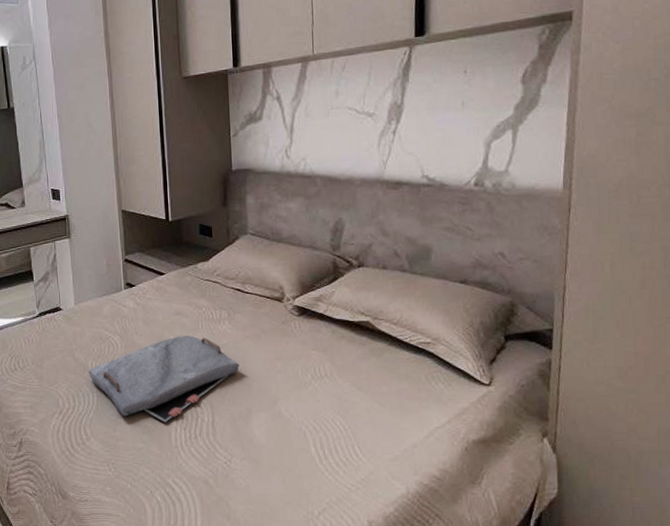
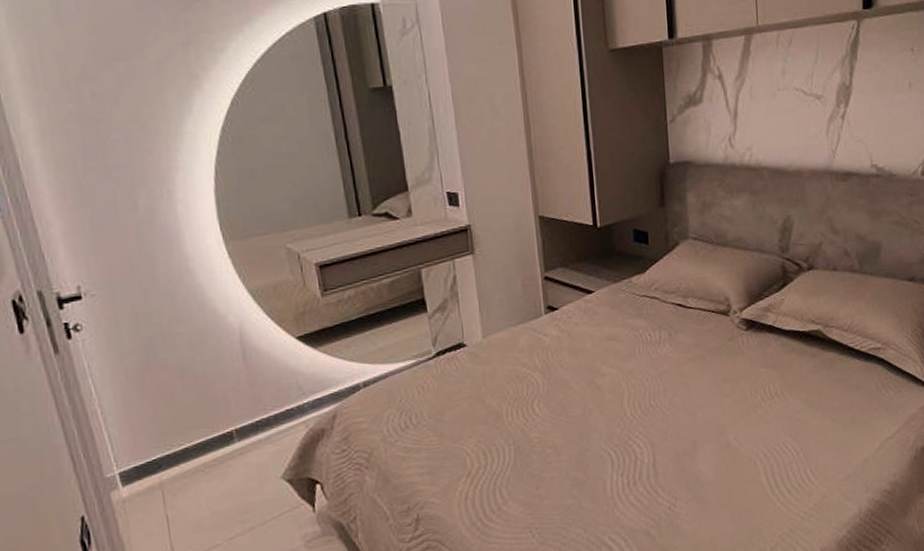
serving tray: present [89,335,240,423] -> none [503,363,683,471]

